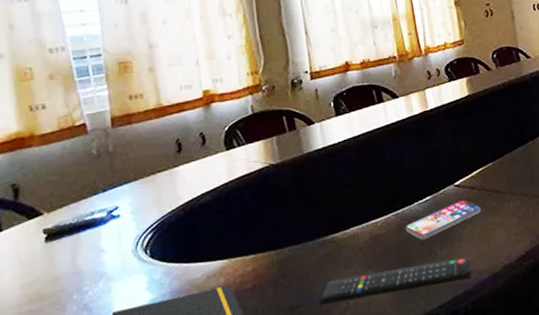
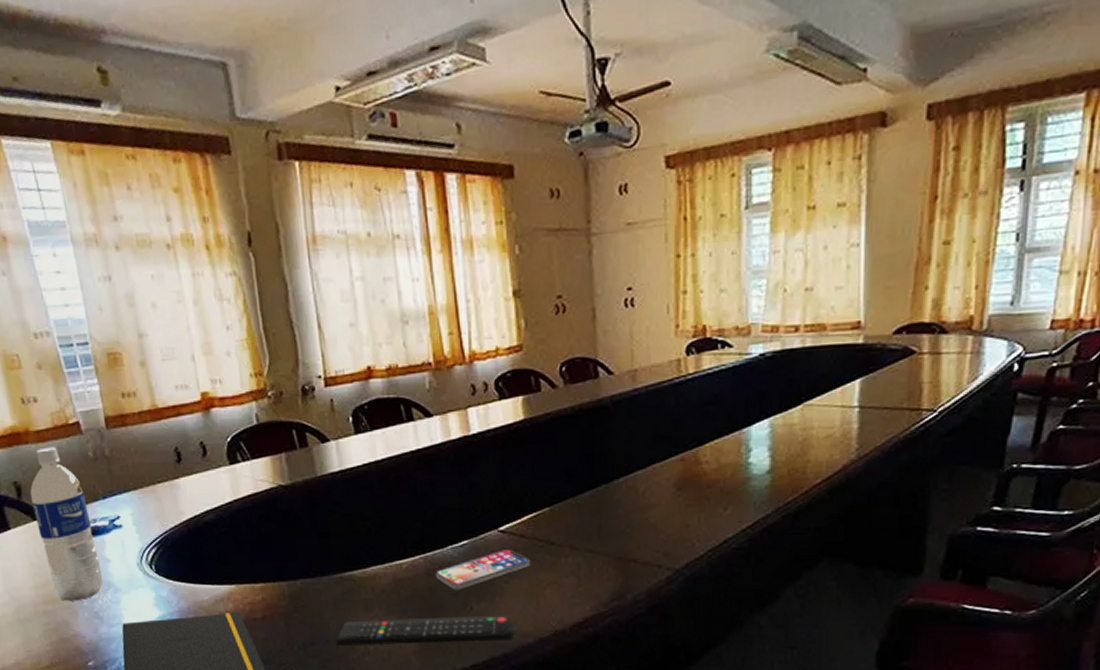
water bottle: none [28,147,96,297] -> present [30,446,104,601]

